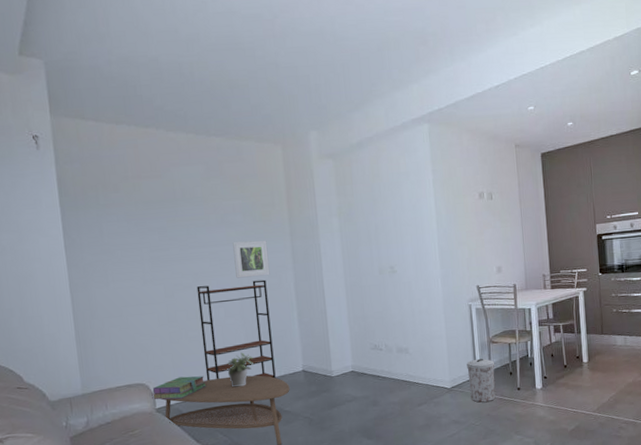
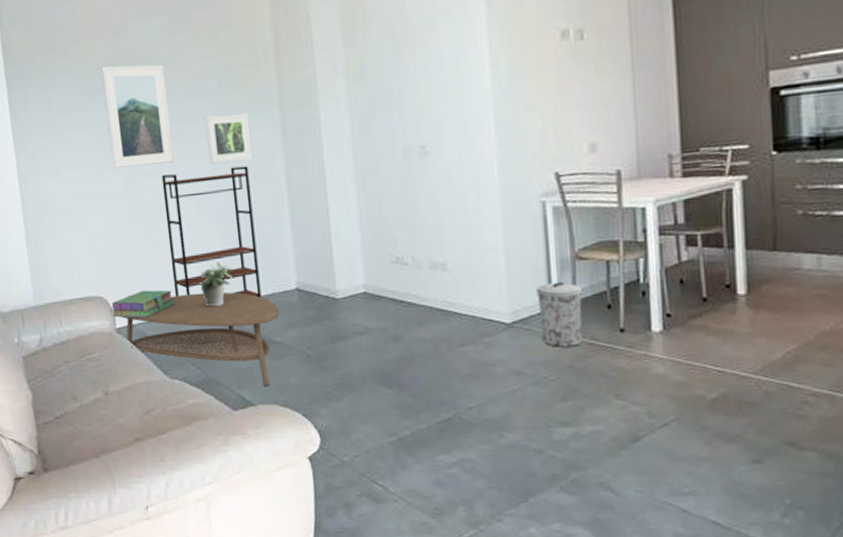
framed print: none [147,200,207,281] -> present [101,64,174,168]

